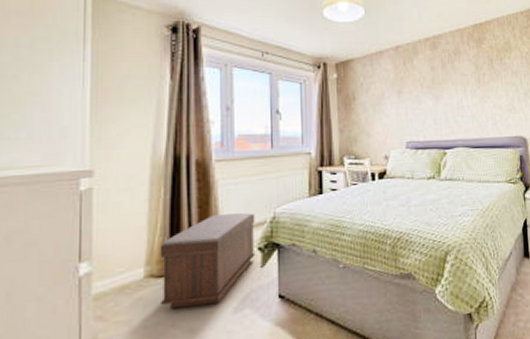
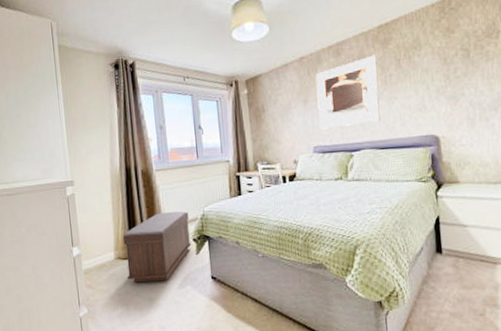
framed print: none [411,52,474,124] -> present [315,55,381,130]

